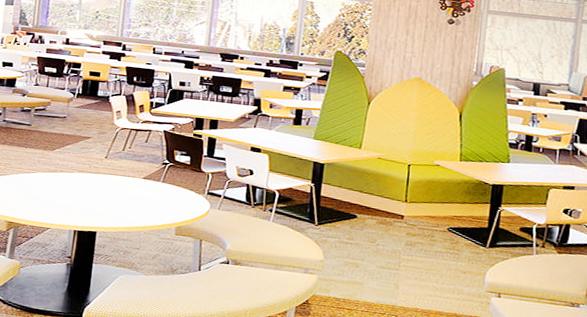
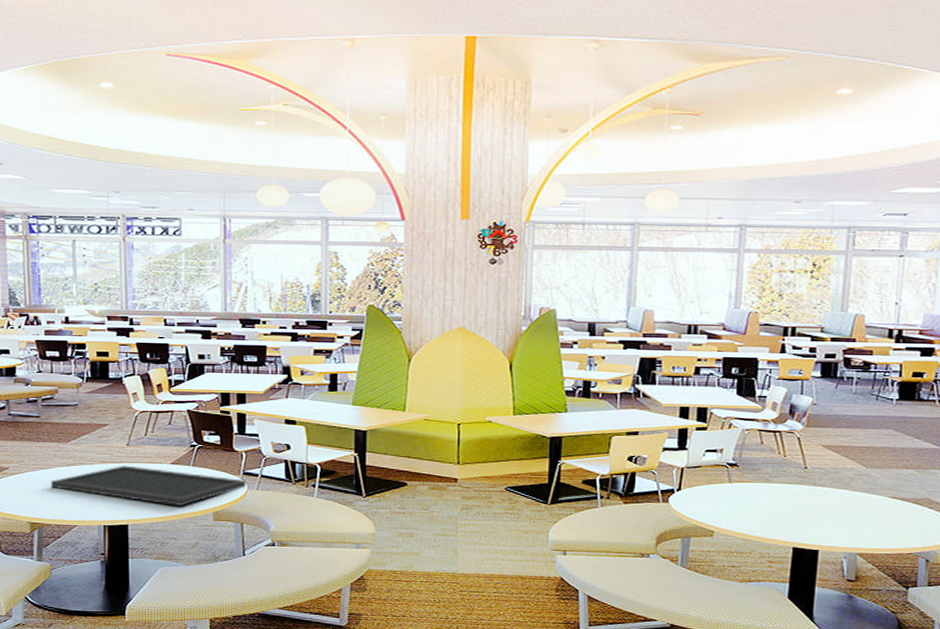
tray: none [31,176,210,219] -> present [50,465,247,507]

